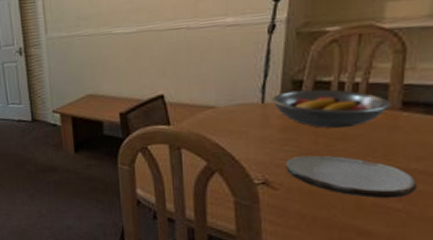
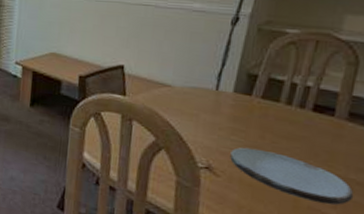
fruit bowl: present [272,89,392,129] -> none [226,83,339,128]

